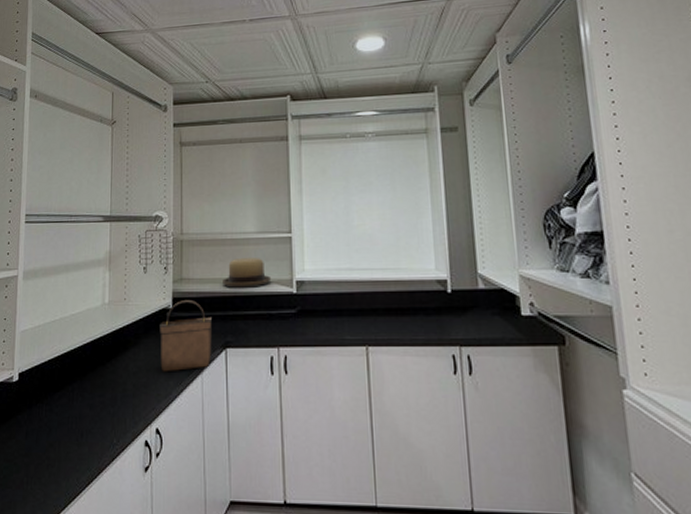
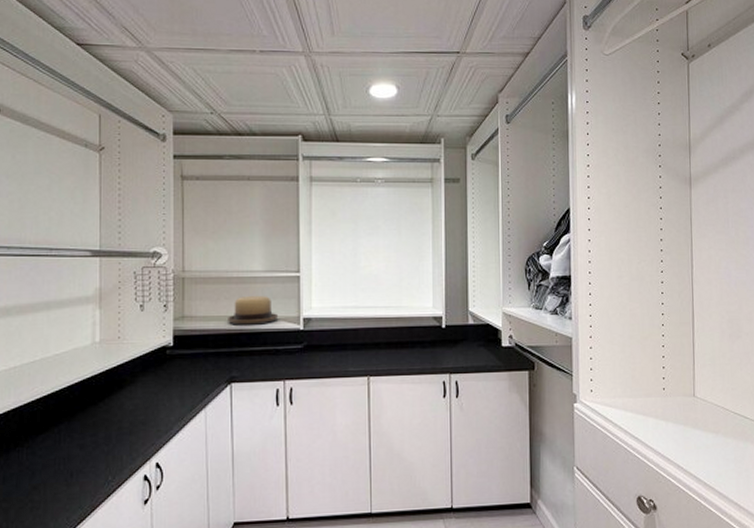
handbag: present [159,300,212,372] -> none [159,338,216,409]

